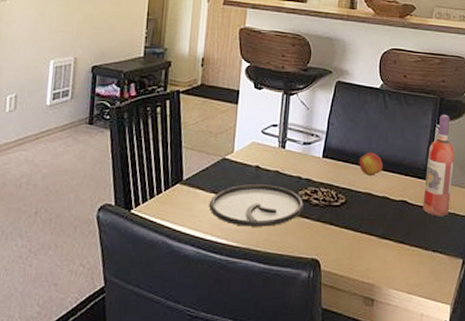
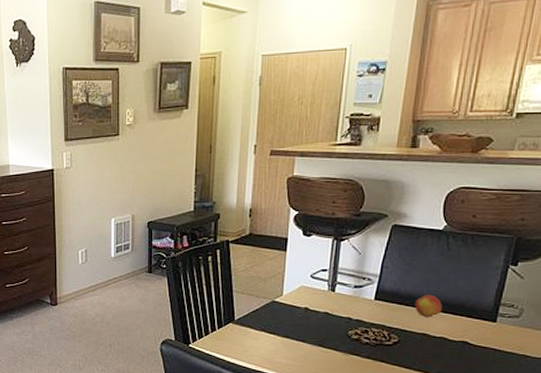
plate: present [210,184,304,227] -> none [260,324,353,362]
wine bottle: present [423,114,455,217] -> none [486,254,530,358]

